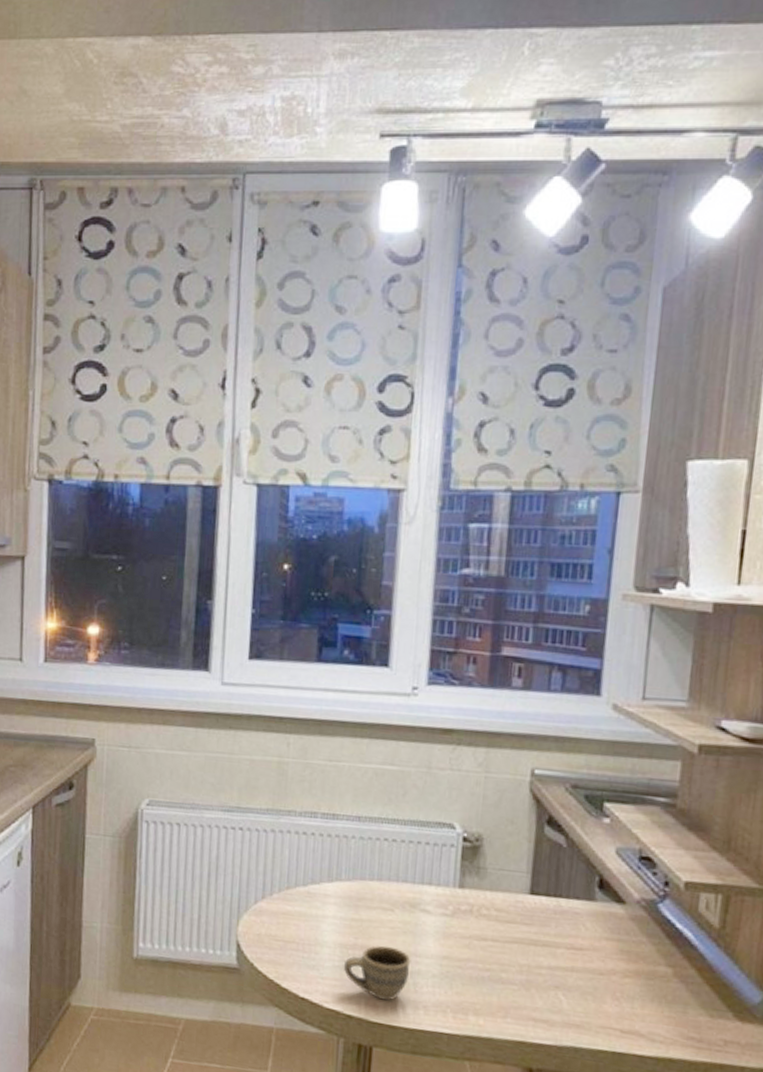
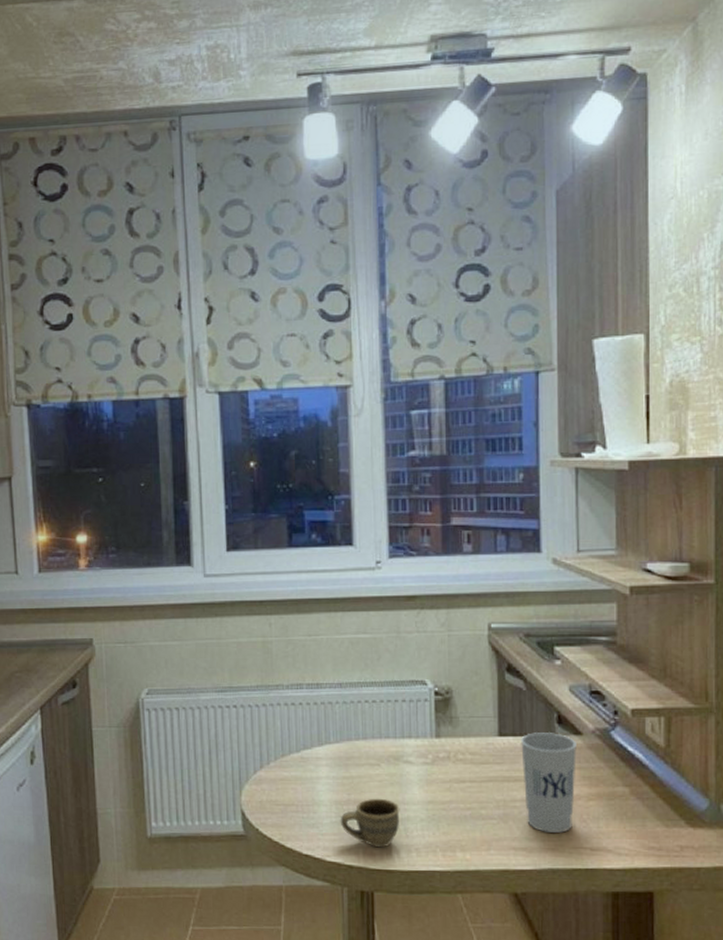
cup: none [551,895,618,1009] -> present [521,733,576,833]

